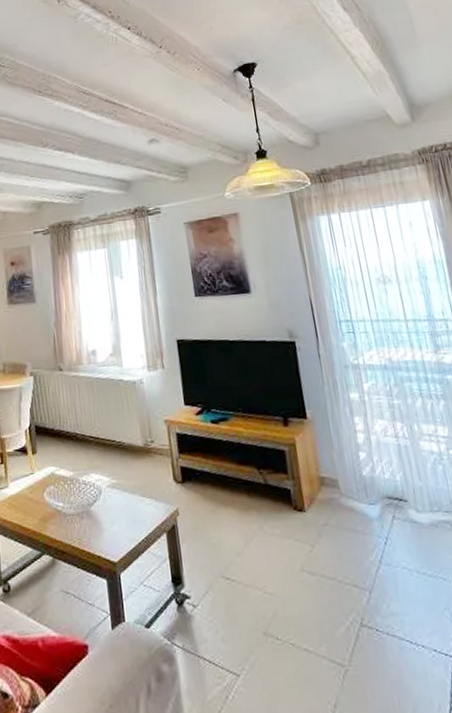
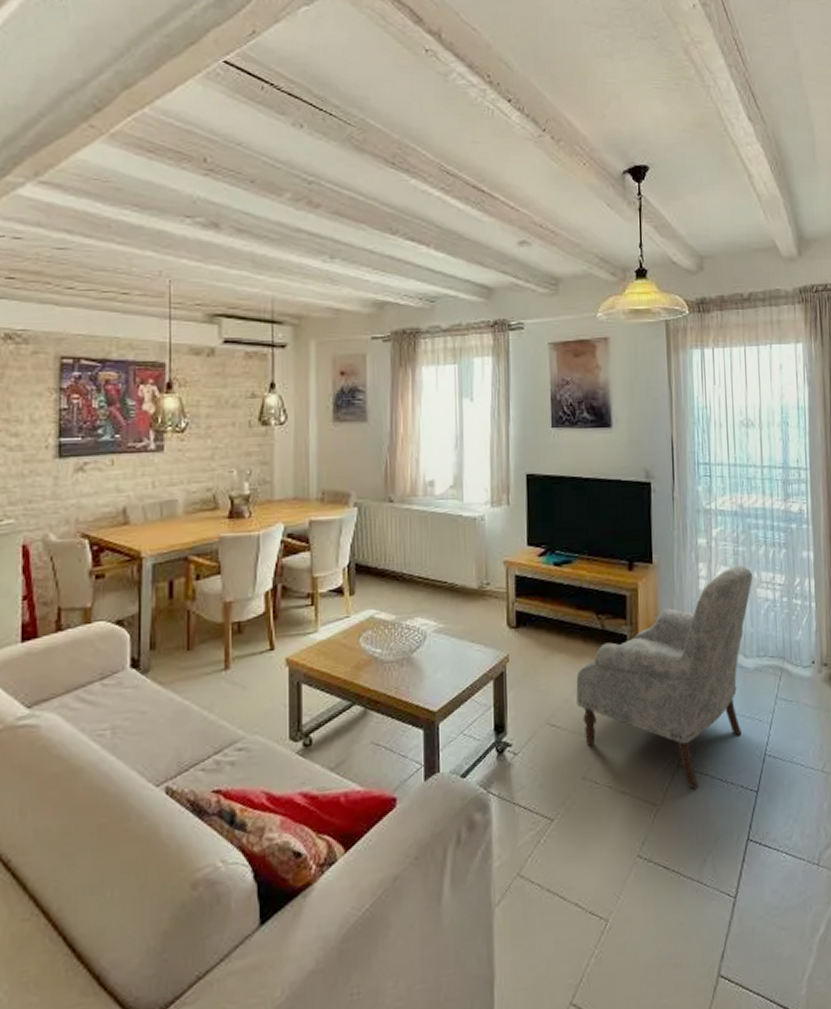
armchair: none [245,418,426,651] -> present [576,565,752,789]

